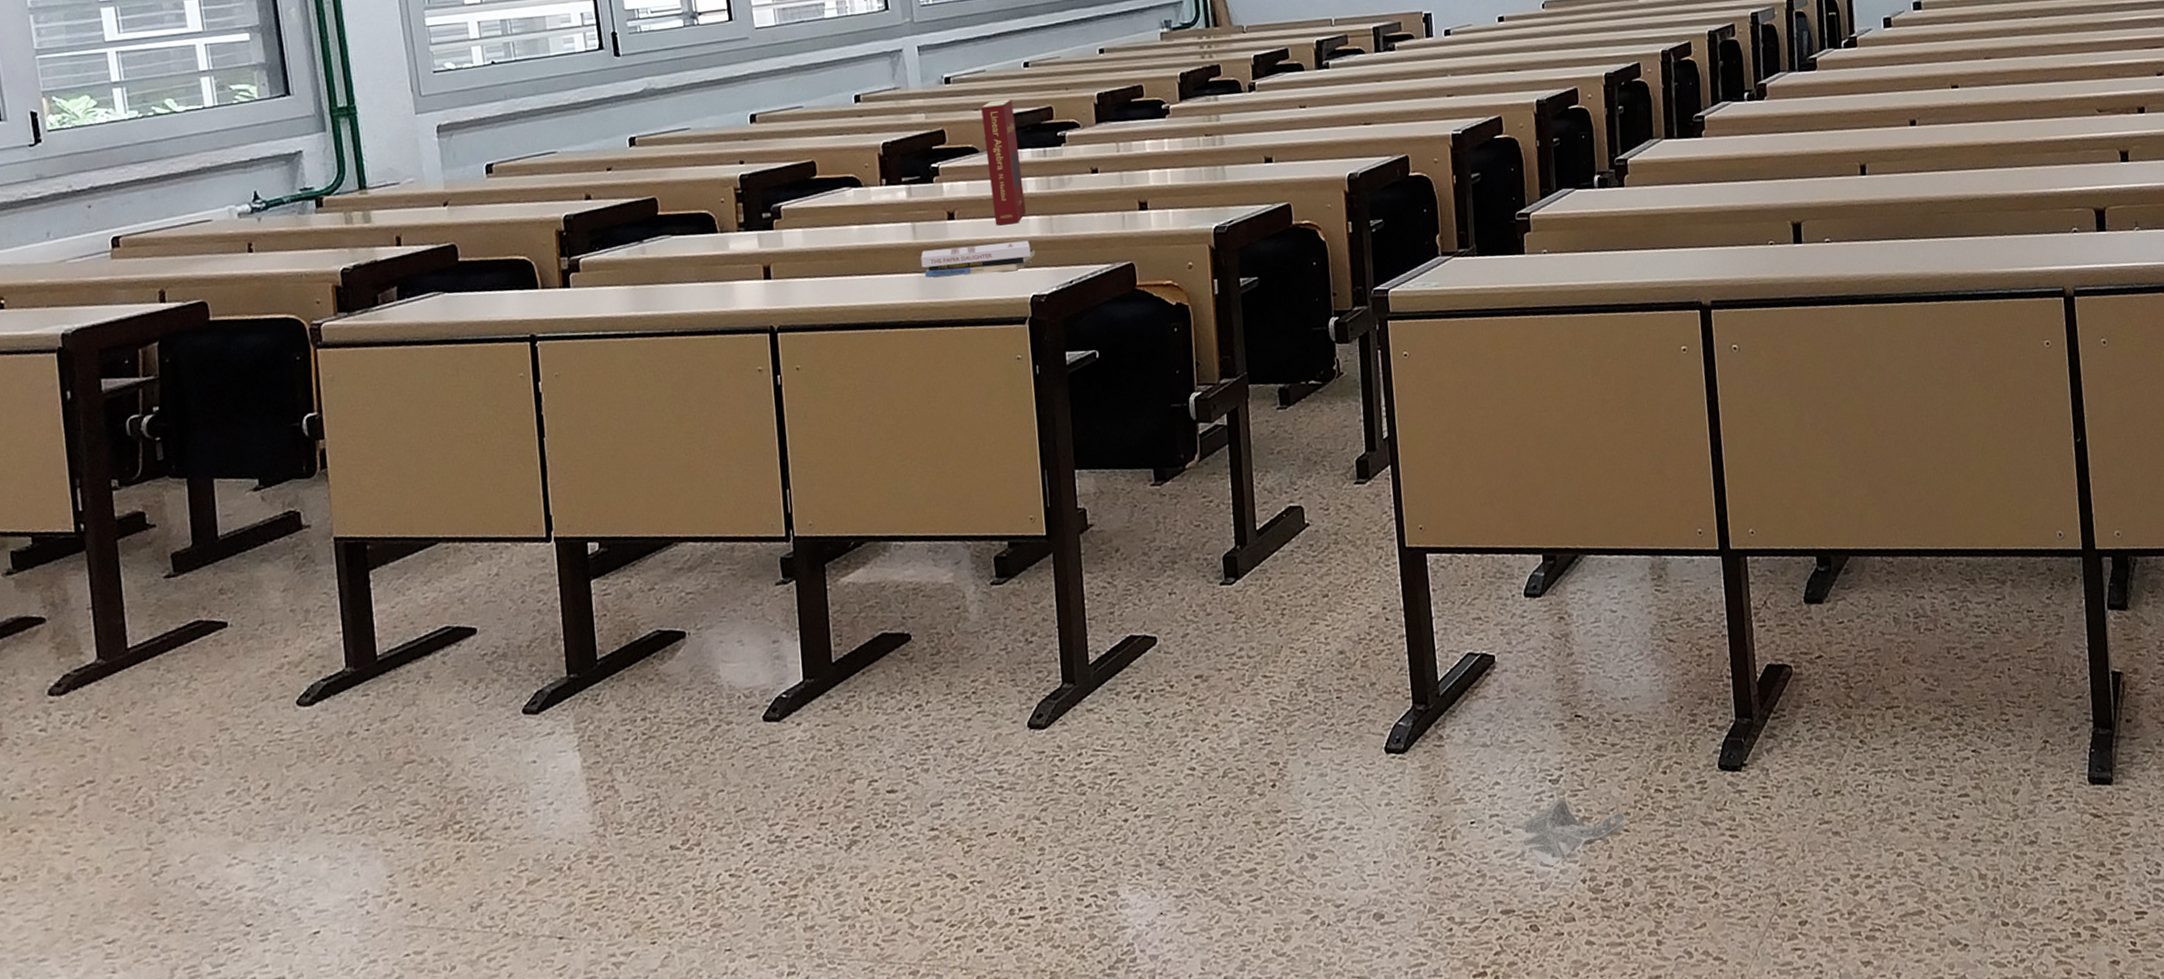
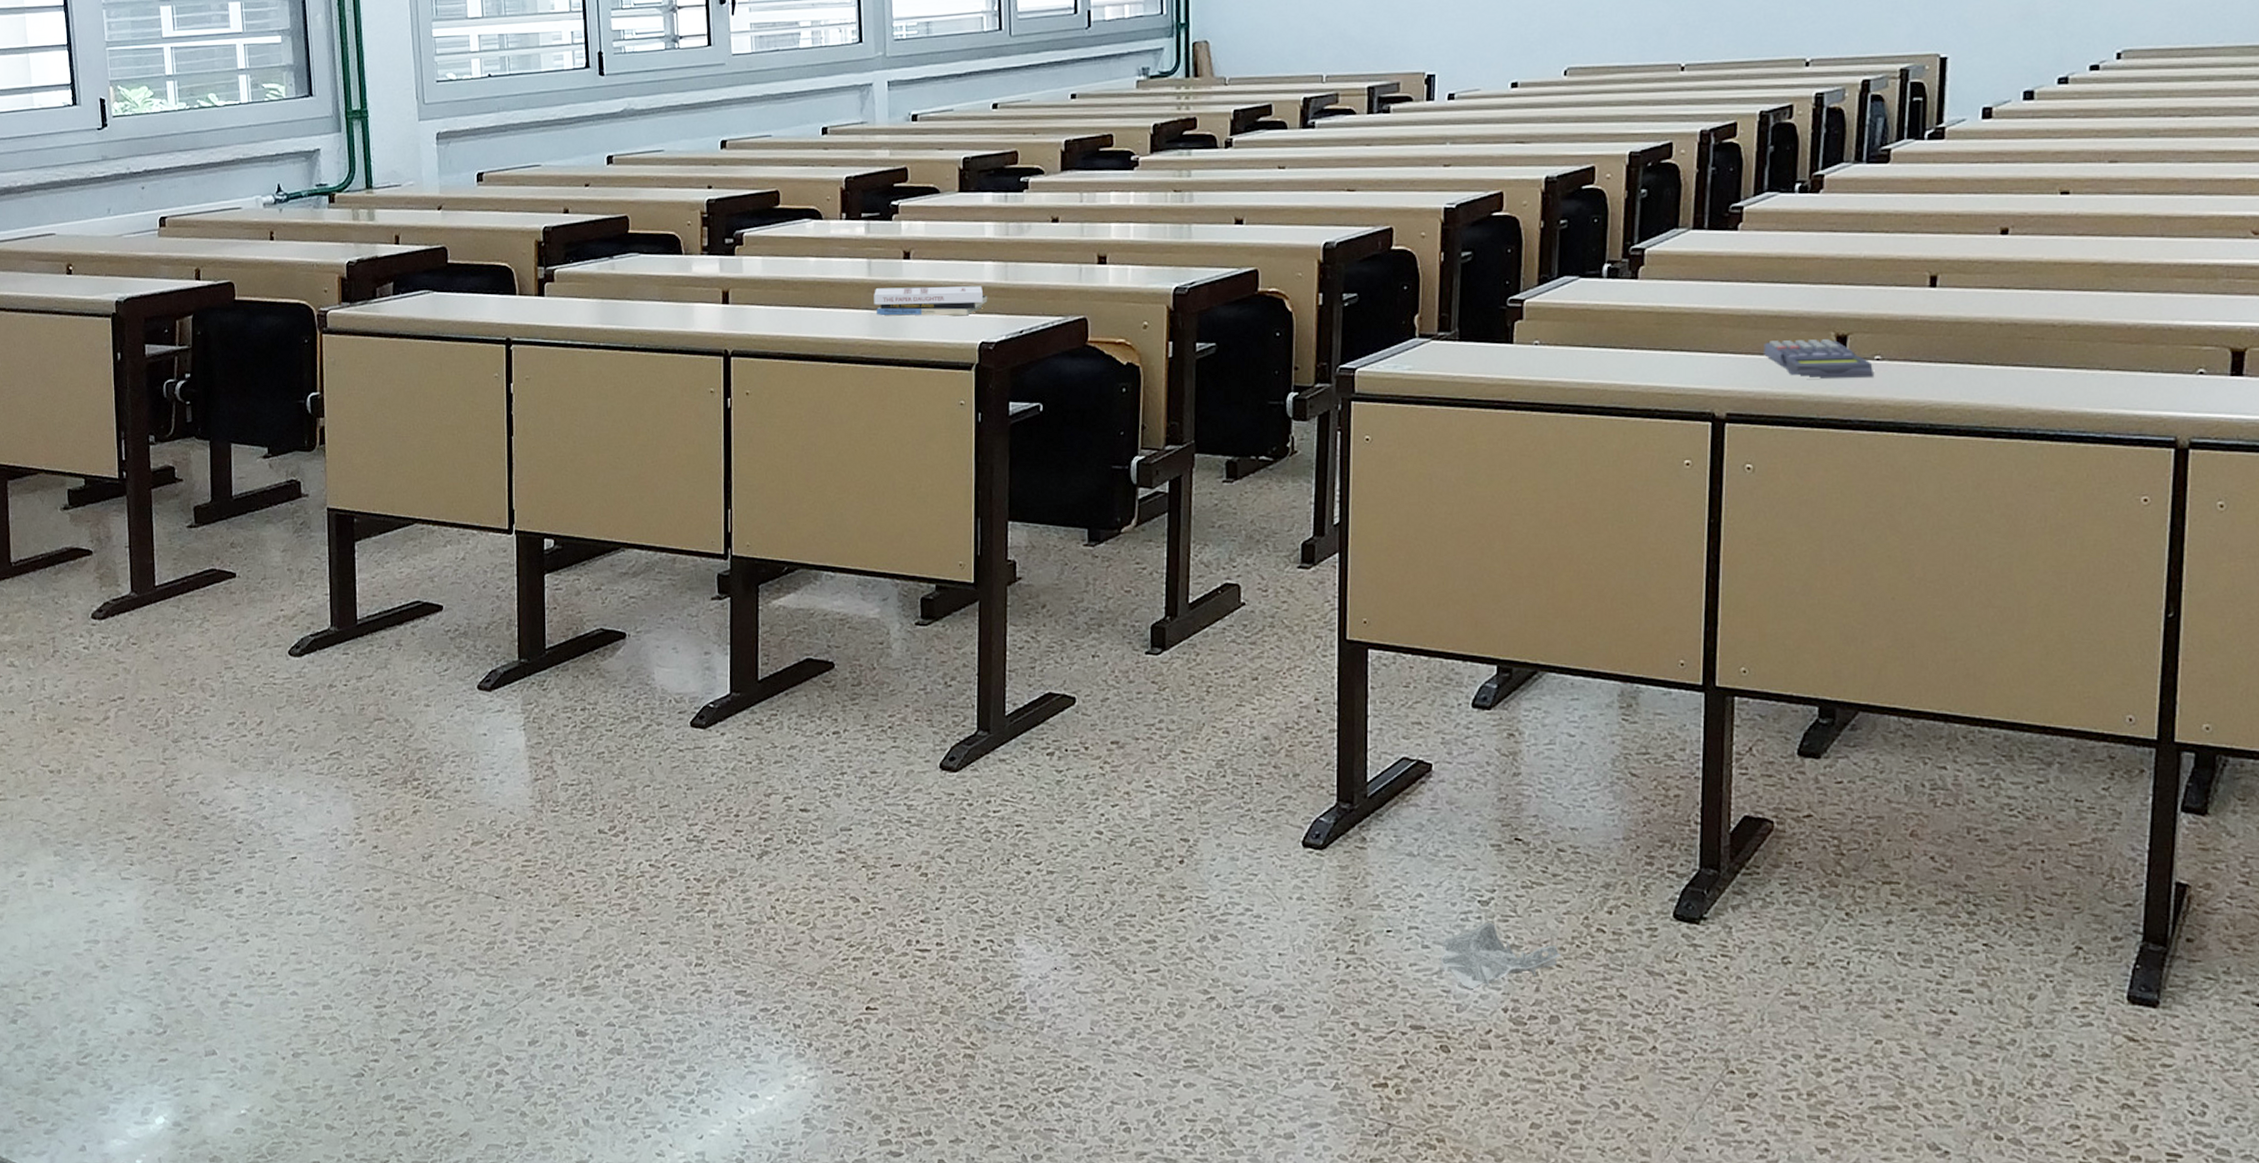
book: present [981,98,1026,226] -> none [946,140,982,269]
calculator: none [1735,227,1827,265] -> present [1764,339,1875,380]

